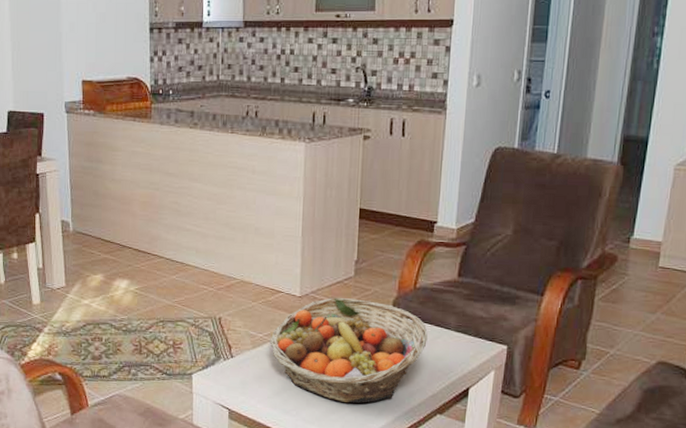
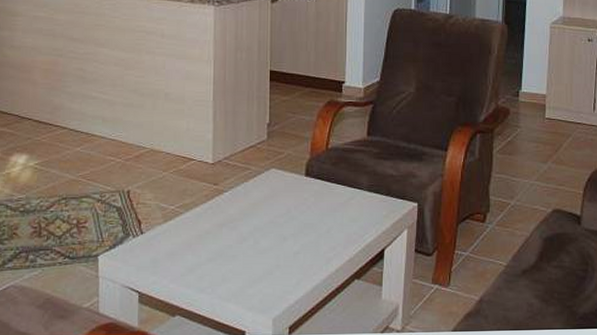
fruit basket: present [270,298,428,404] -> none [182,163,341,275]

